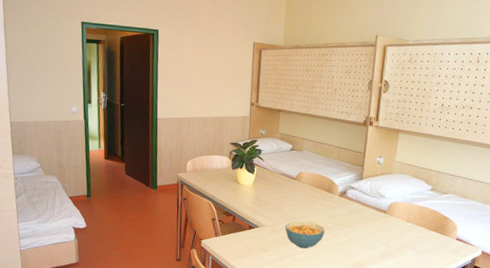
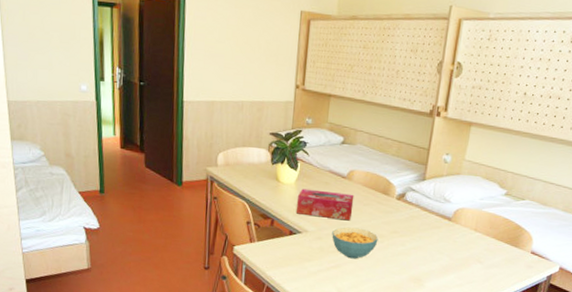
tissue box: none [254,189,303,216] -> present [297,188,354,221]

